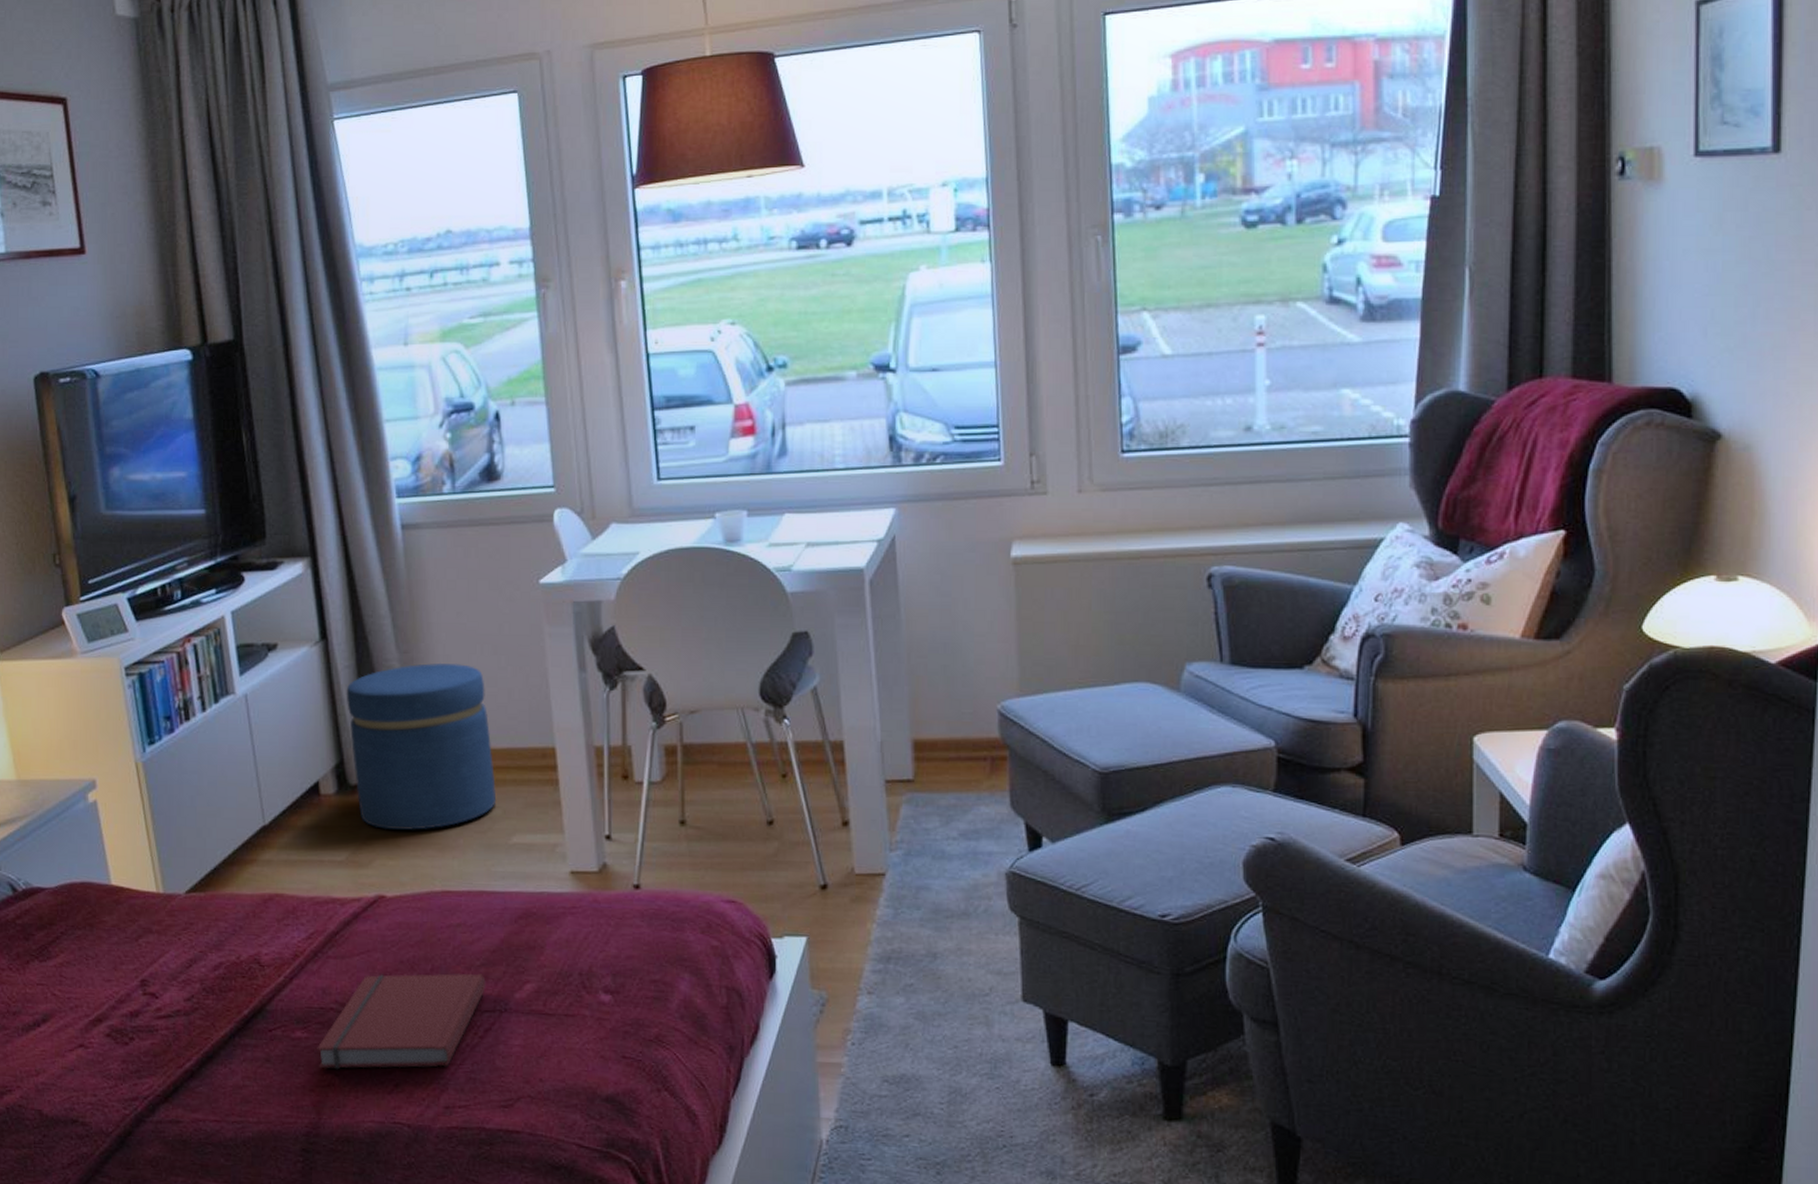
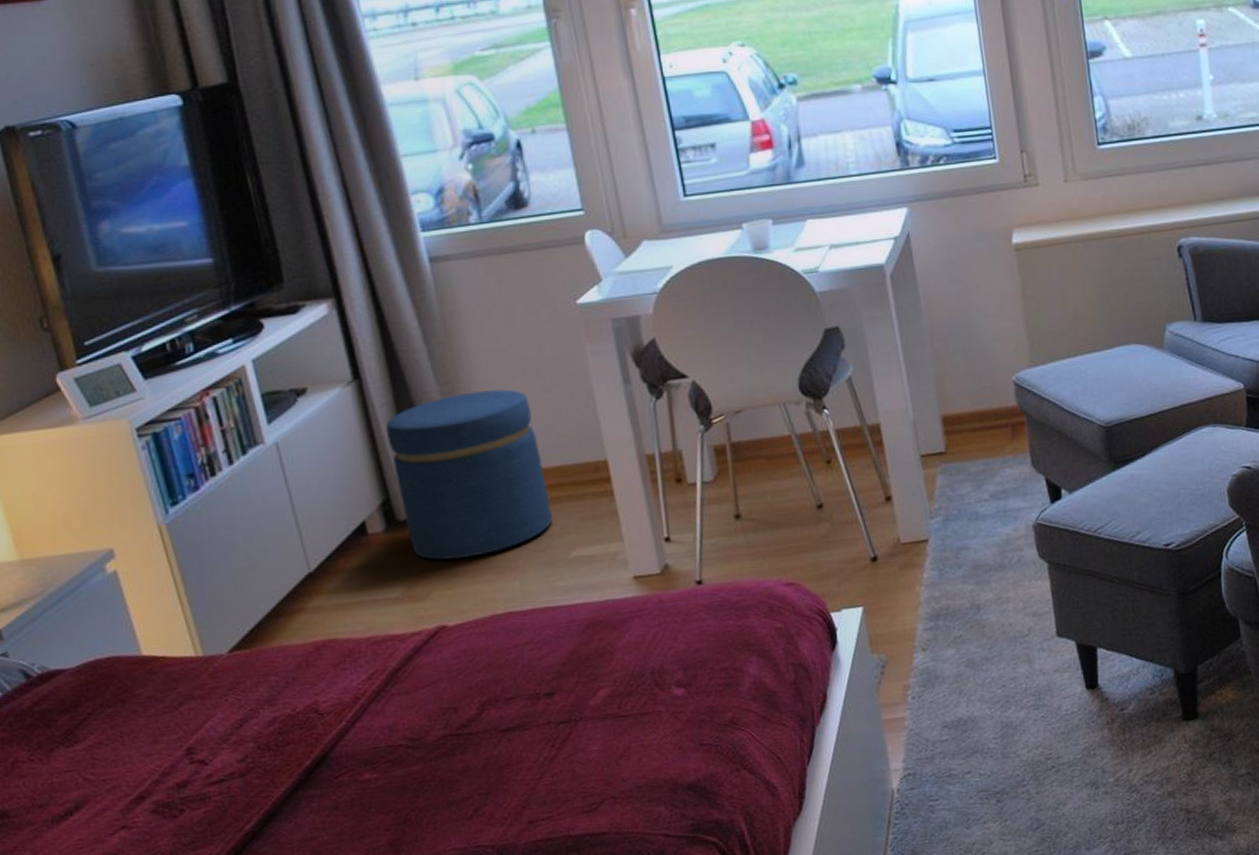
book: present [317,973,486,1070] -> none [388,687,559,806]

